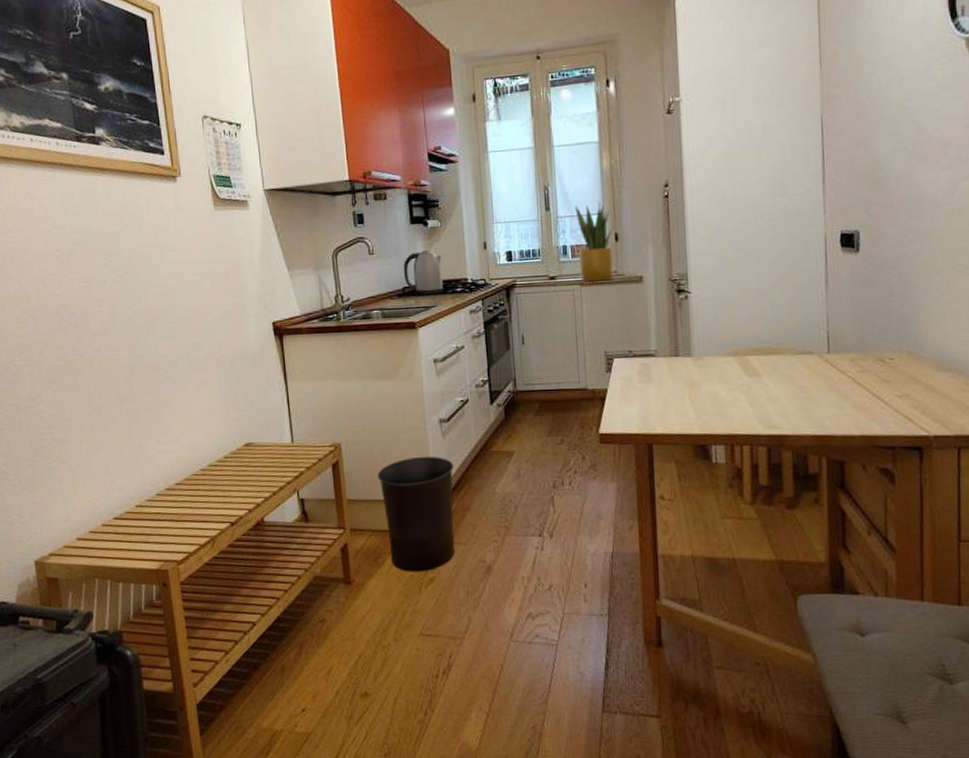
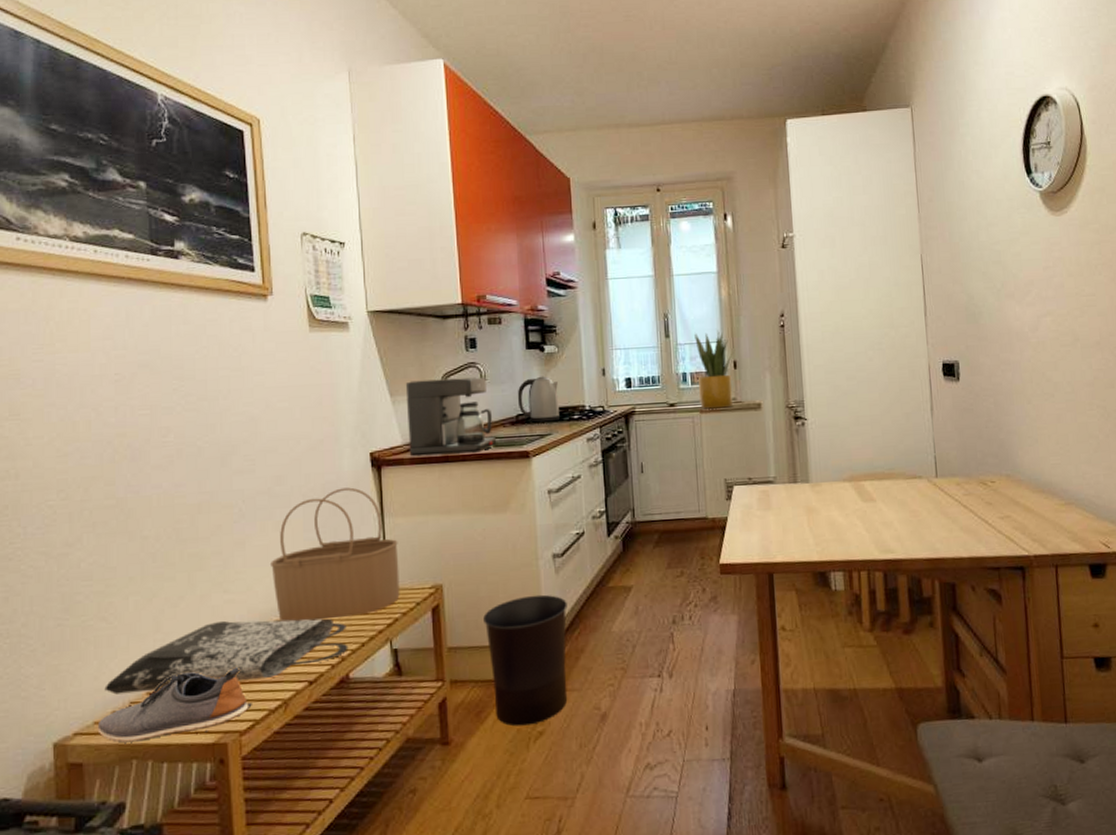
shoe: none [66,507,186,564] -> present [97,667,252,743]
tote bag: none [69,467,262,525] -> present [104,618,349,695]
wicker basket: none [192,354,304,471] -> present [269,487,400,622]
coffee maker: none [300,251,384,326] -> present [405,377,496,457]

